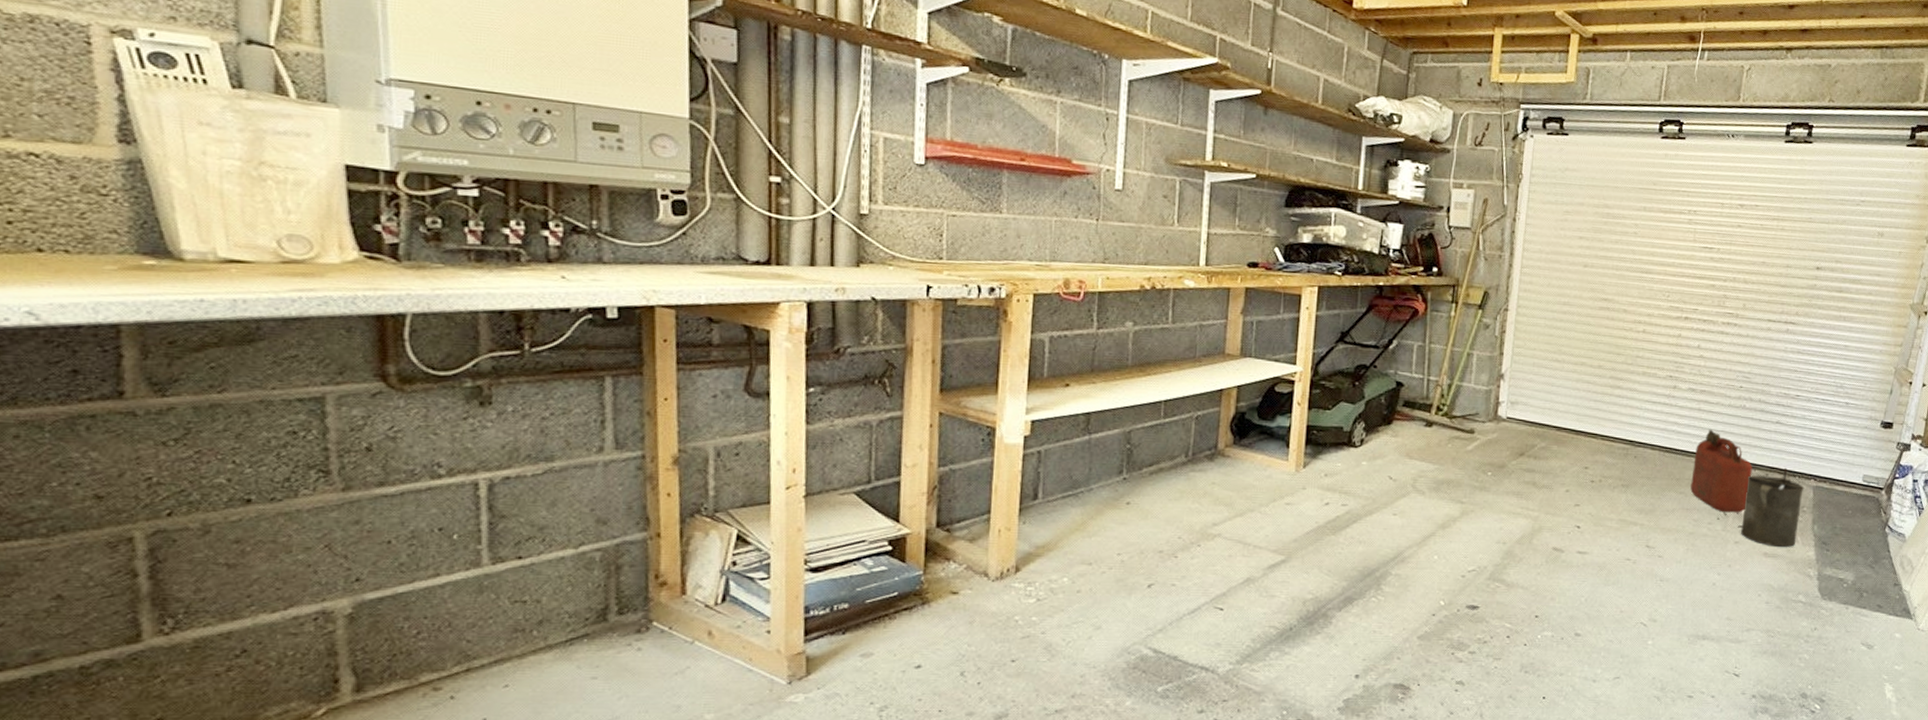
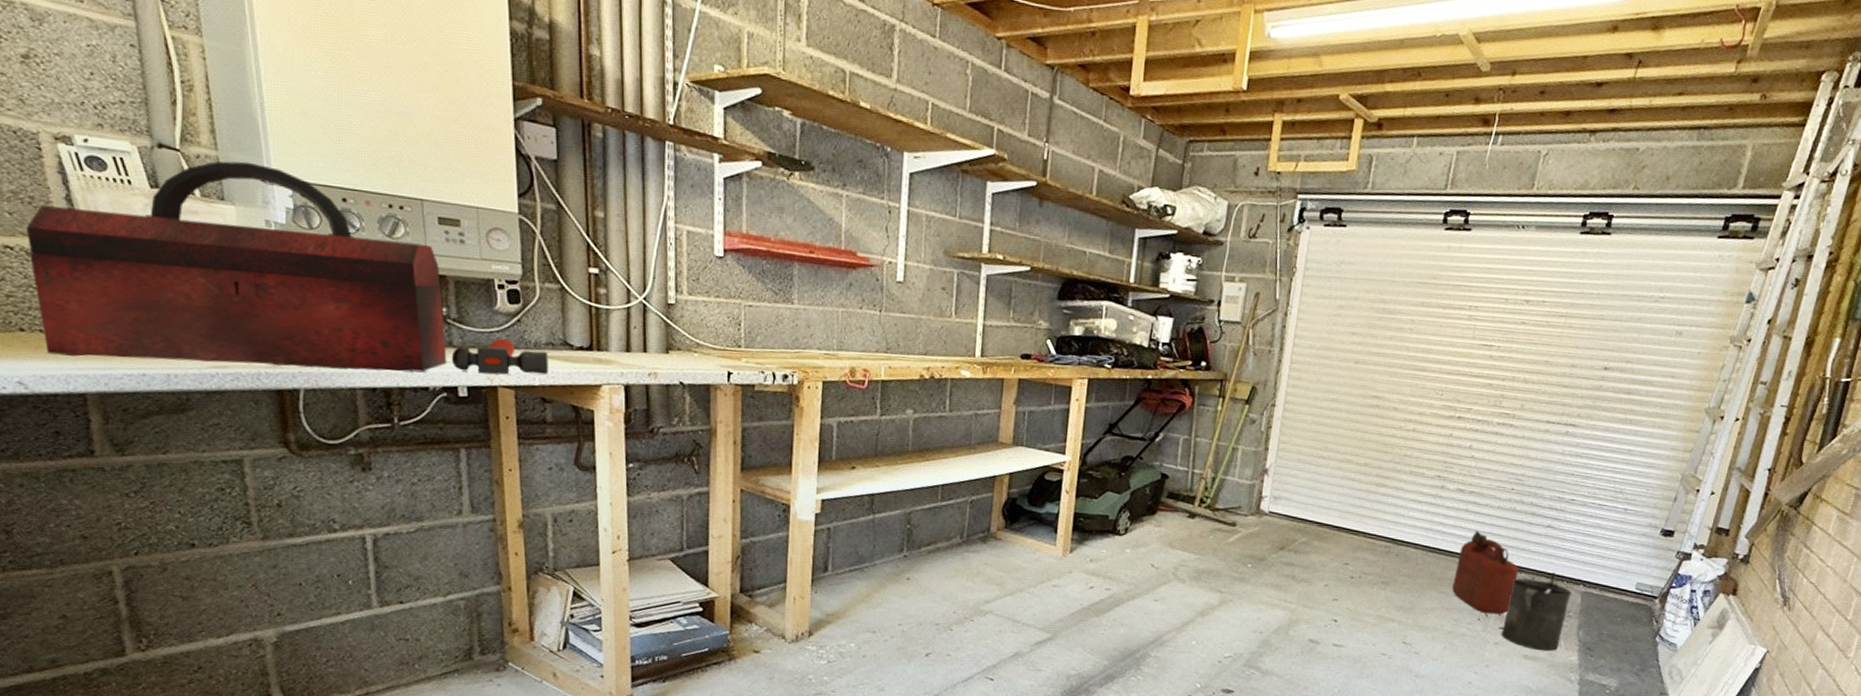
toolbox: none [60,59,595,292] -> present [27,161,447,373]
hammer: none [599,253,718,293] -> present [451,338,548,375]

